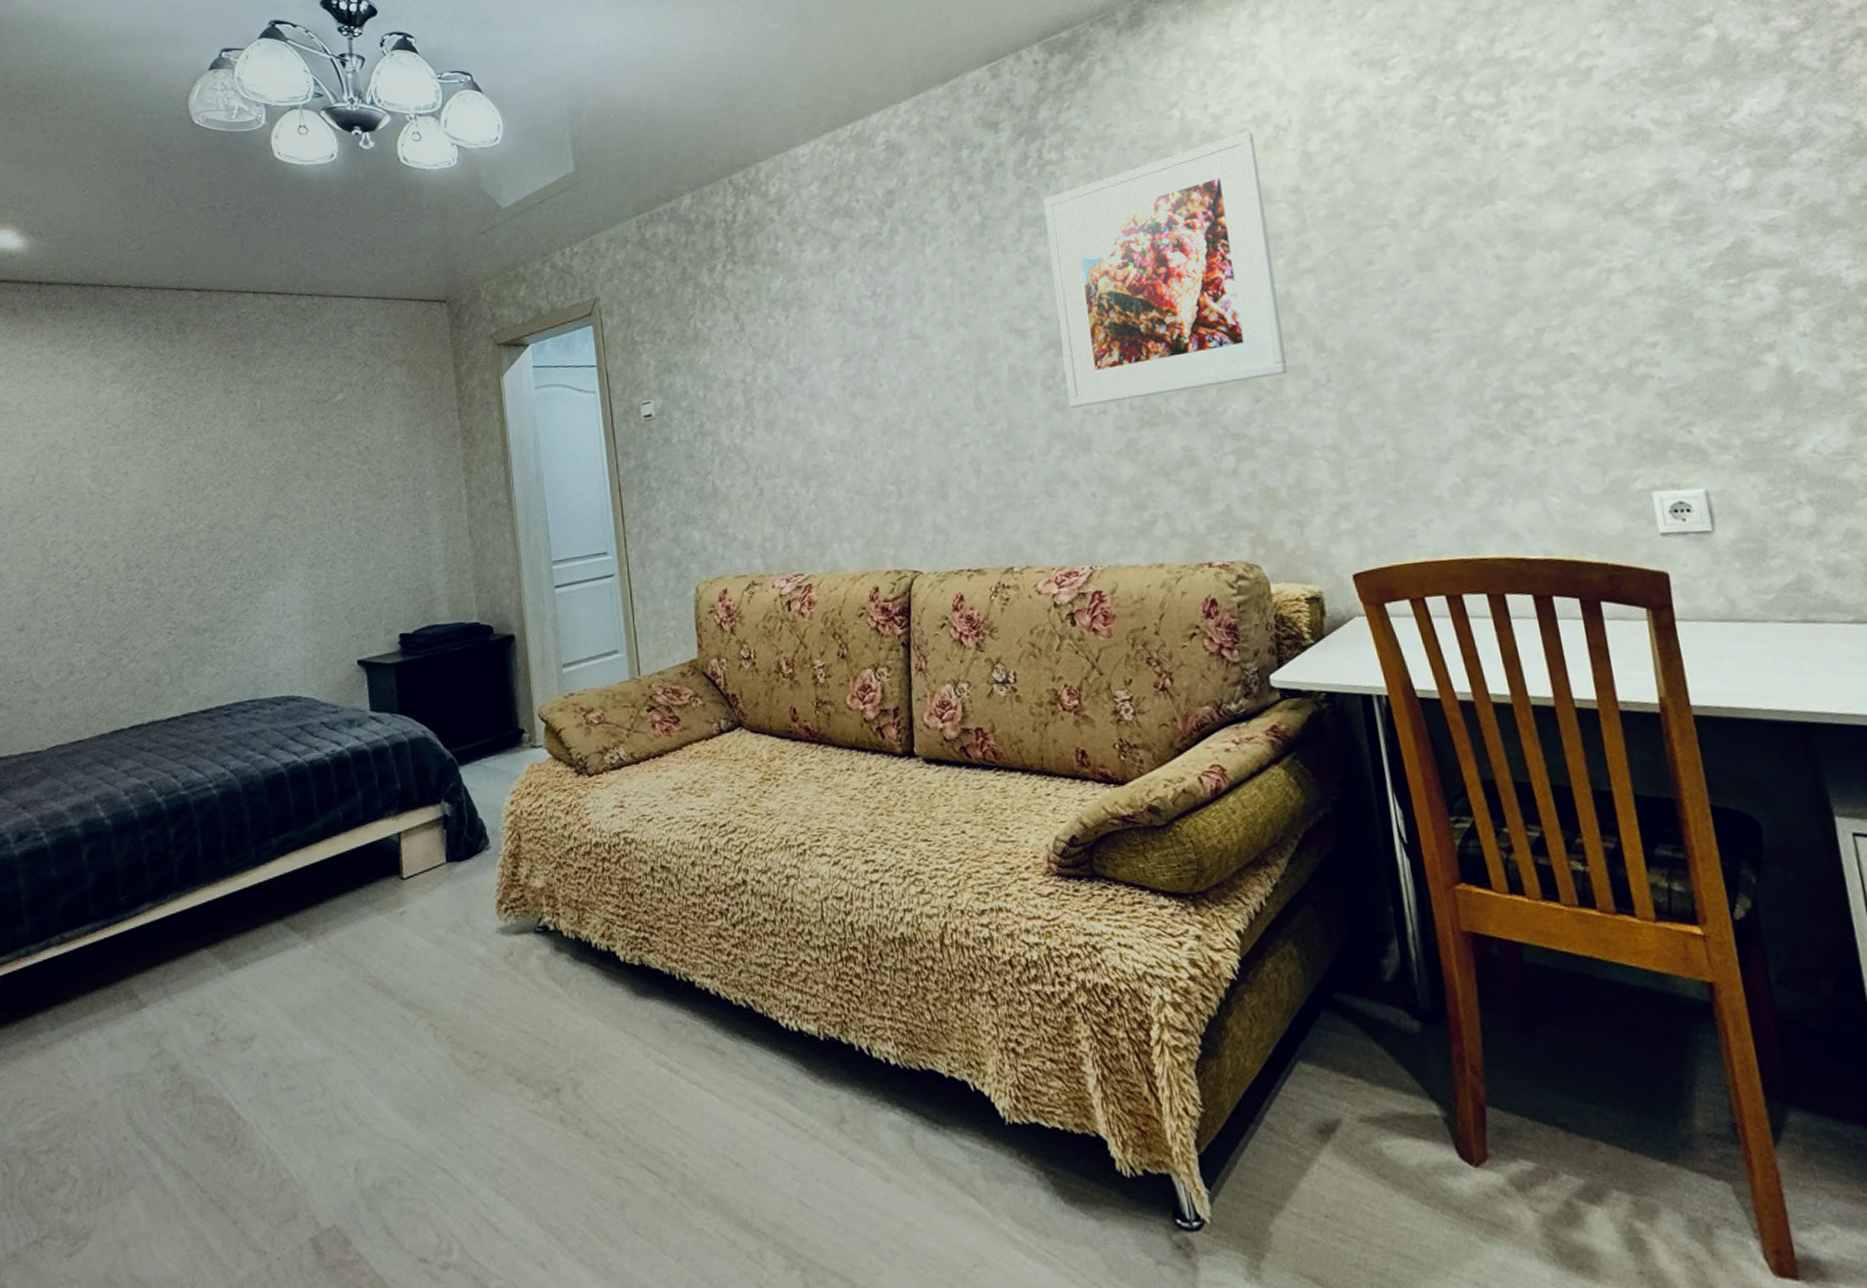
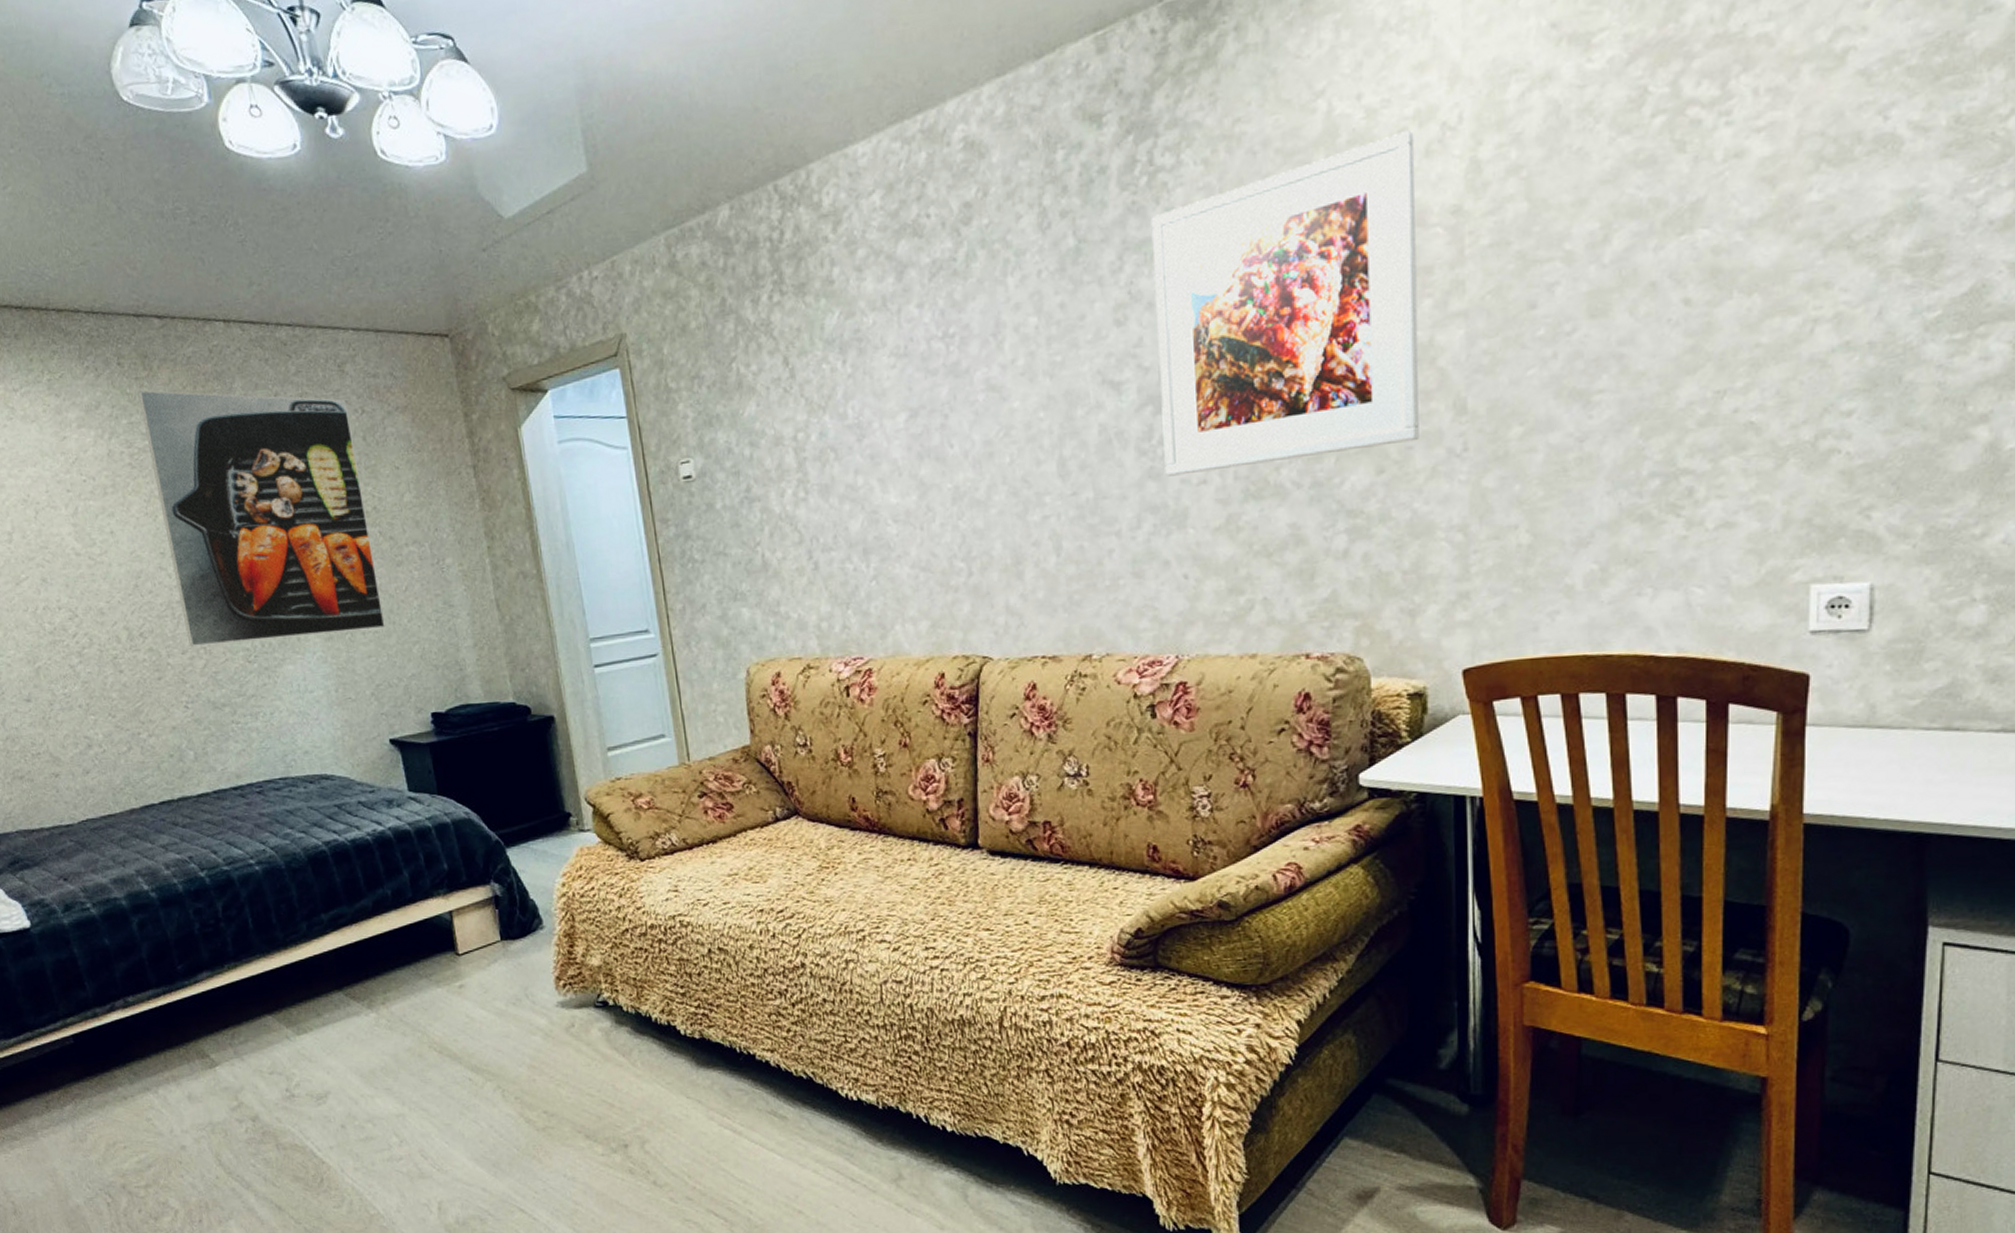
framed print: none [169,350,365,576] -> present [137,390,386,647]

